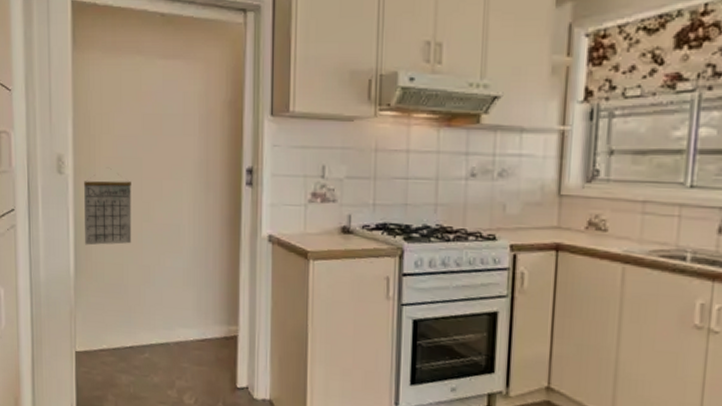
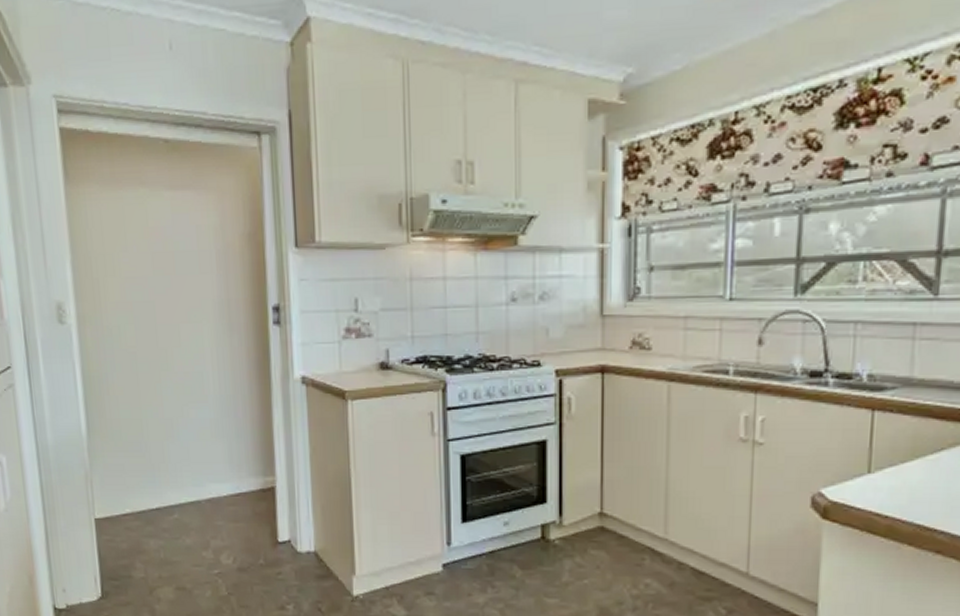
calendar: present [84,168,132,246] -> none [90,315,150,401]

